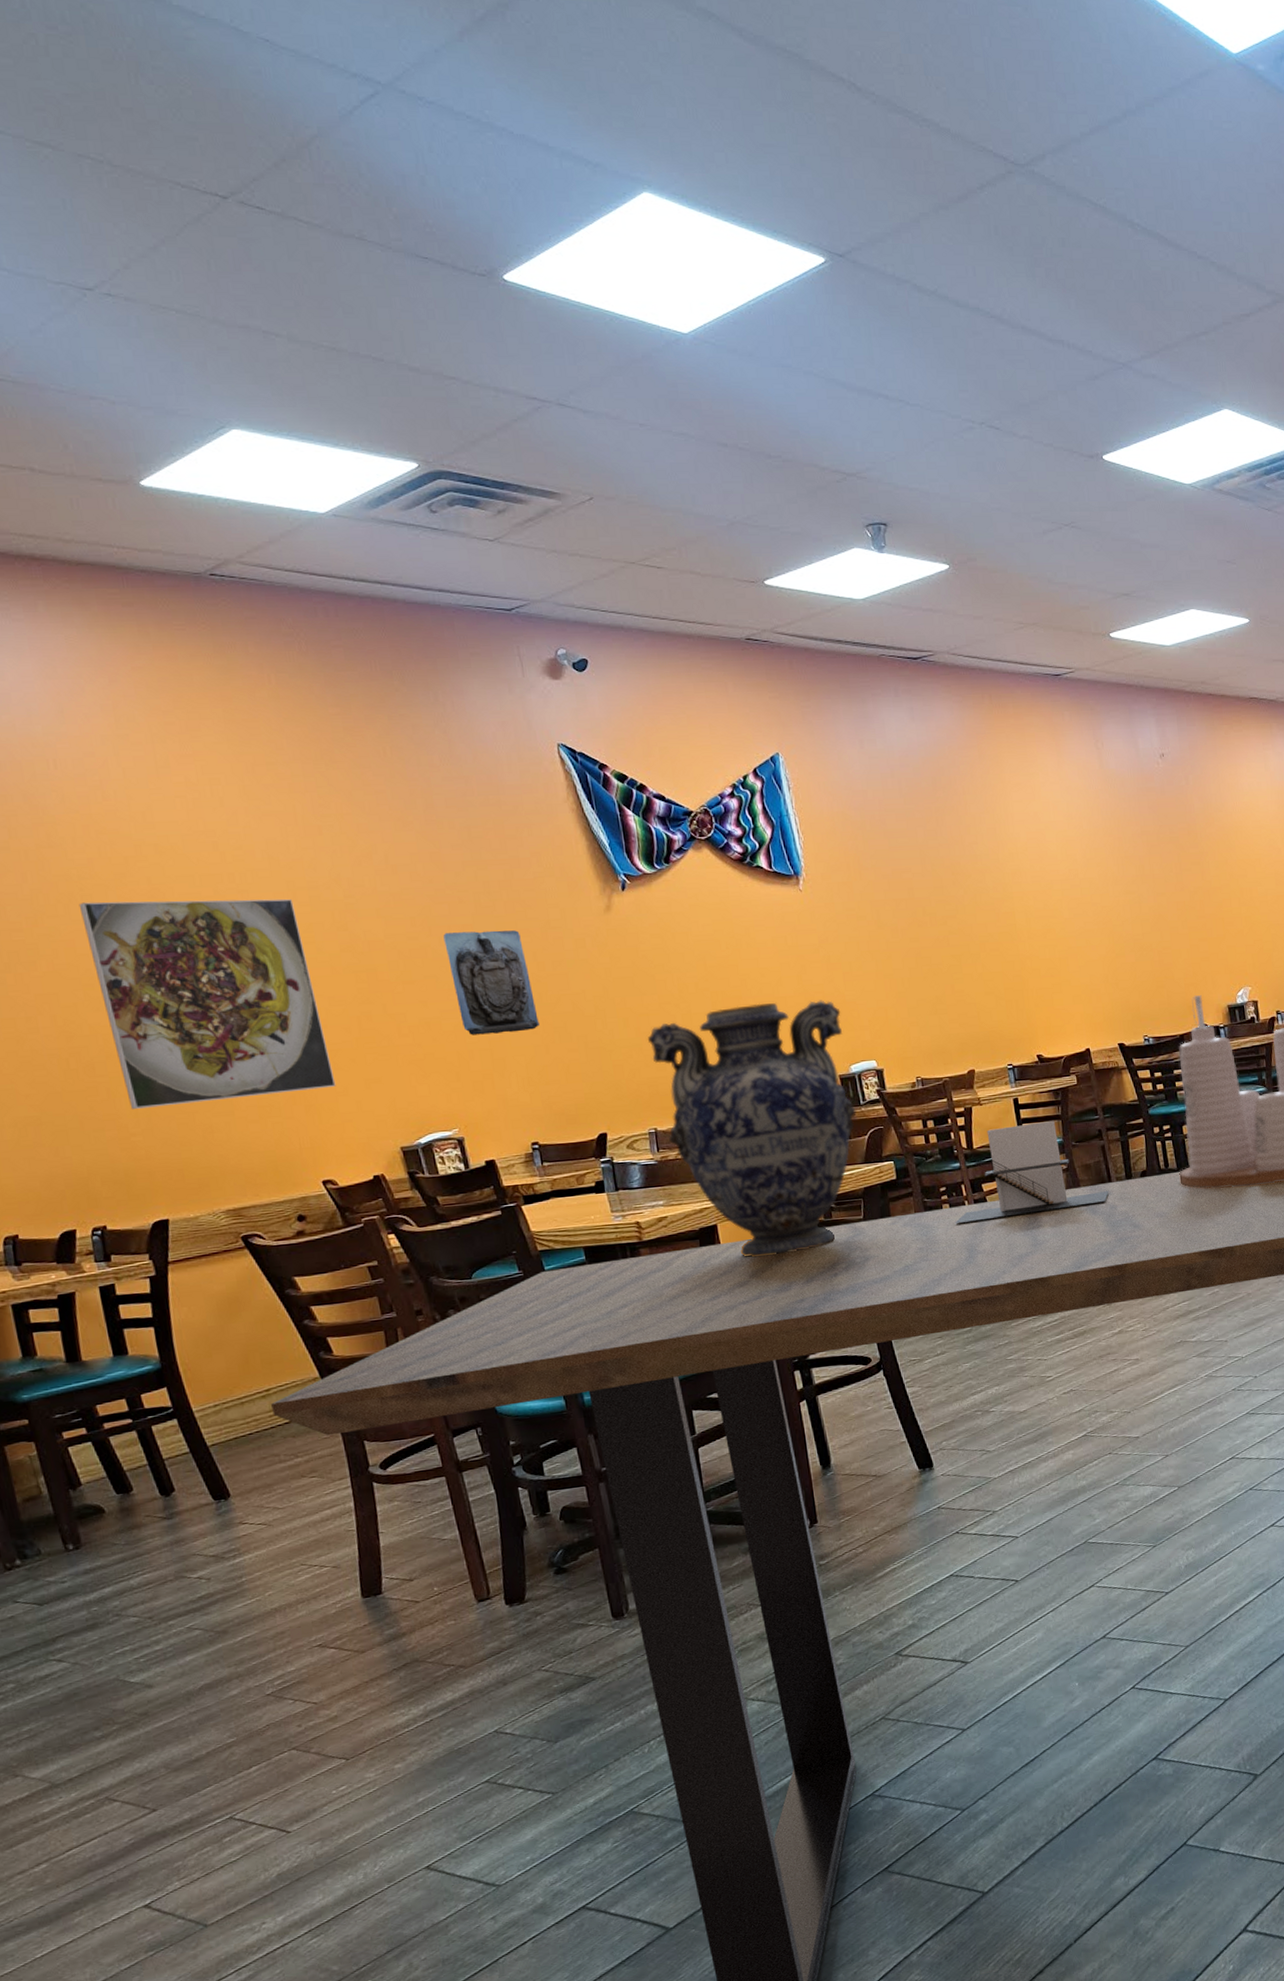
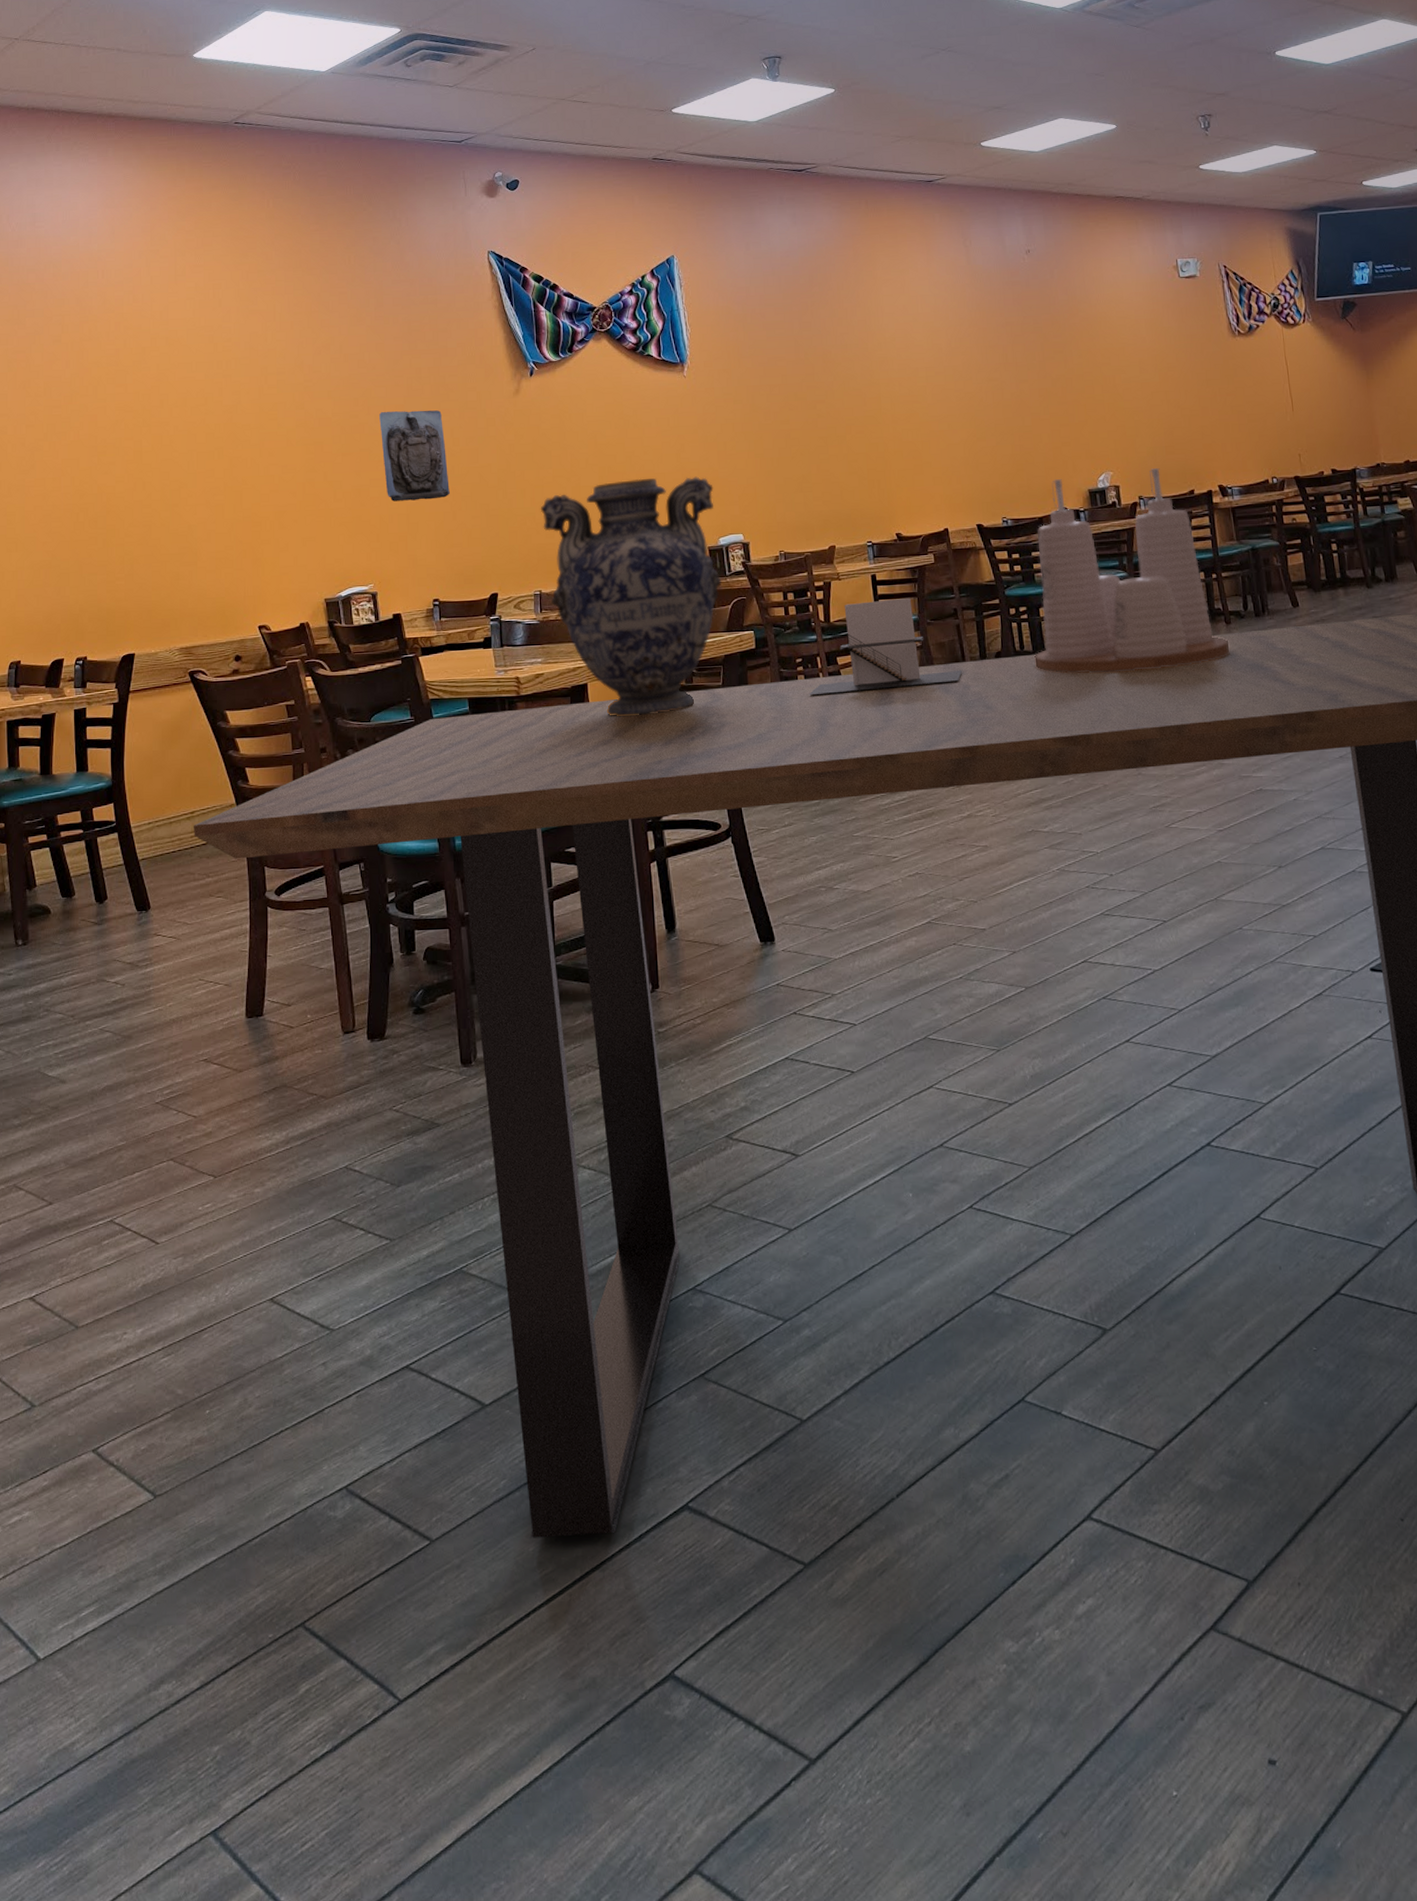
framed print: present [78,899,336,1109] -> none [104,382,279,557]

